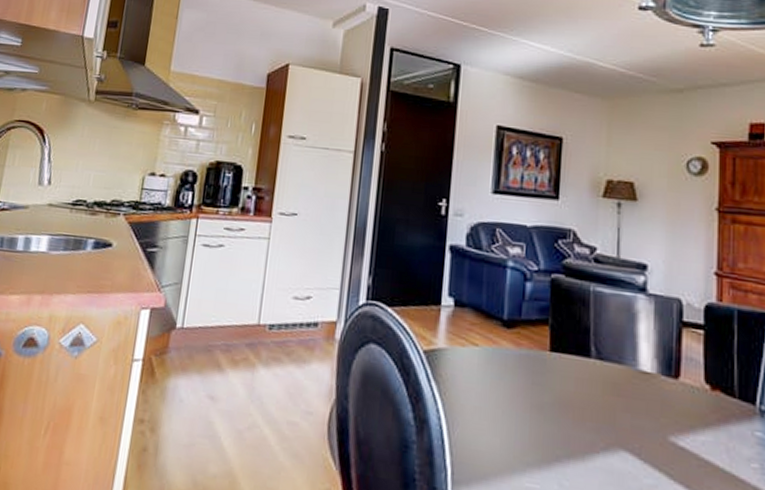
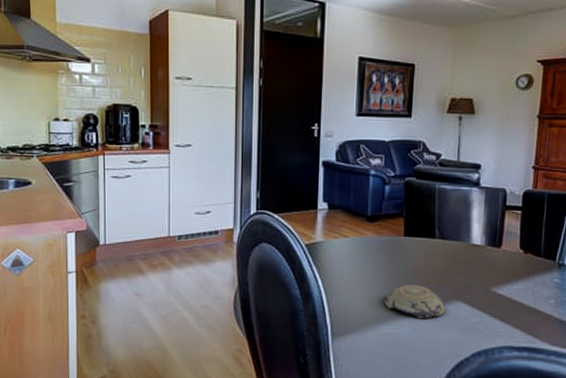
decorative bowl: none [523,419,607,473] -> present [384,284,446,318]

